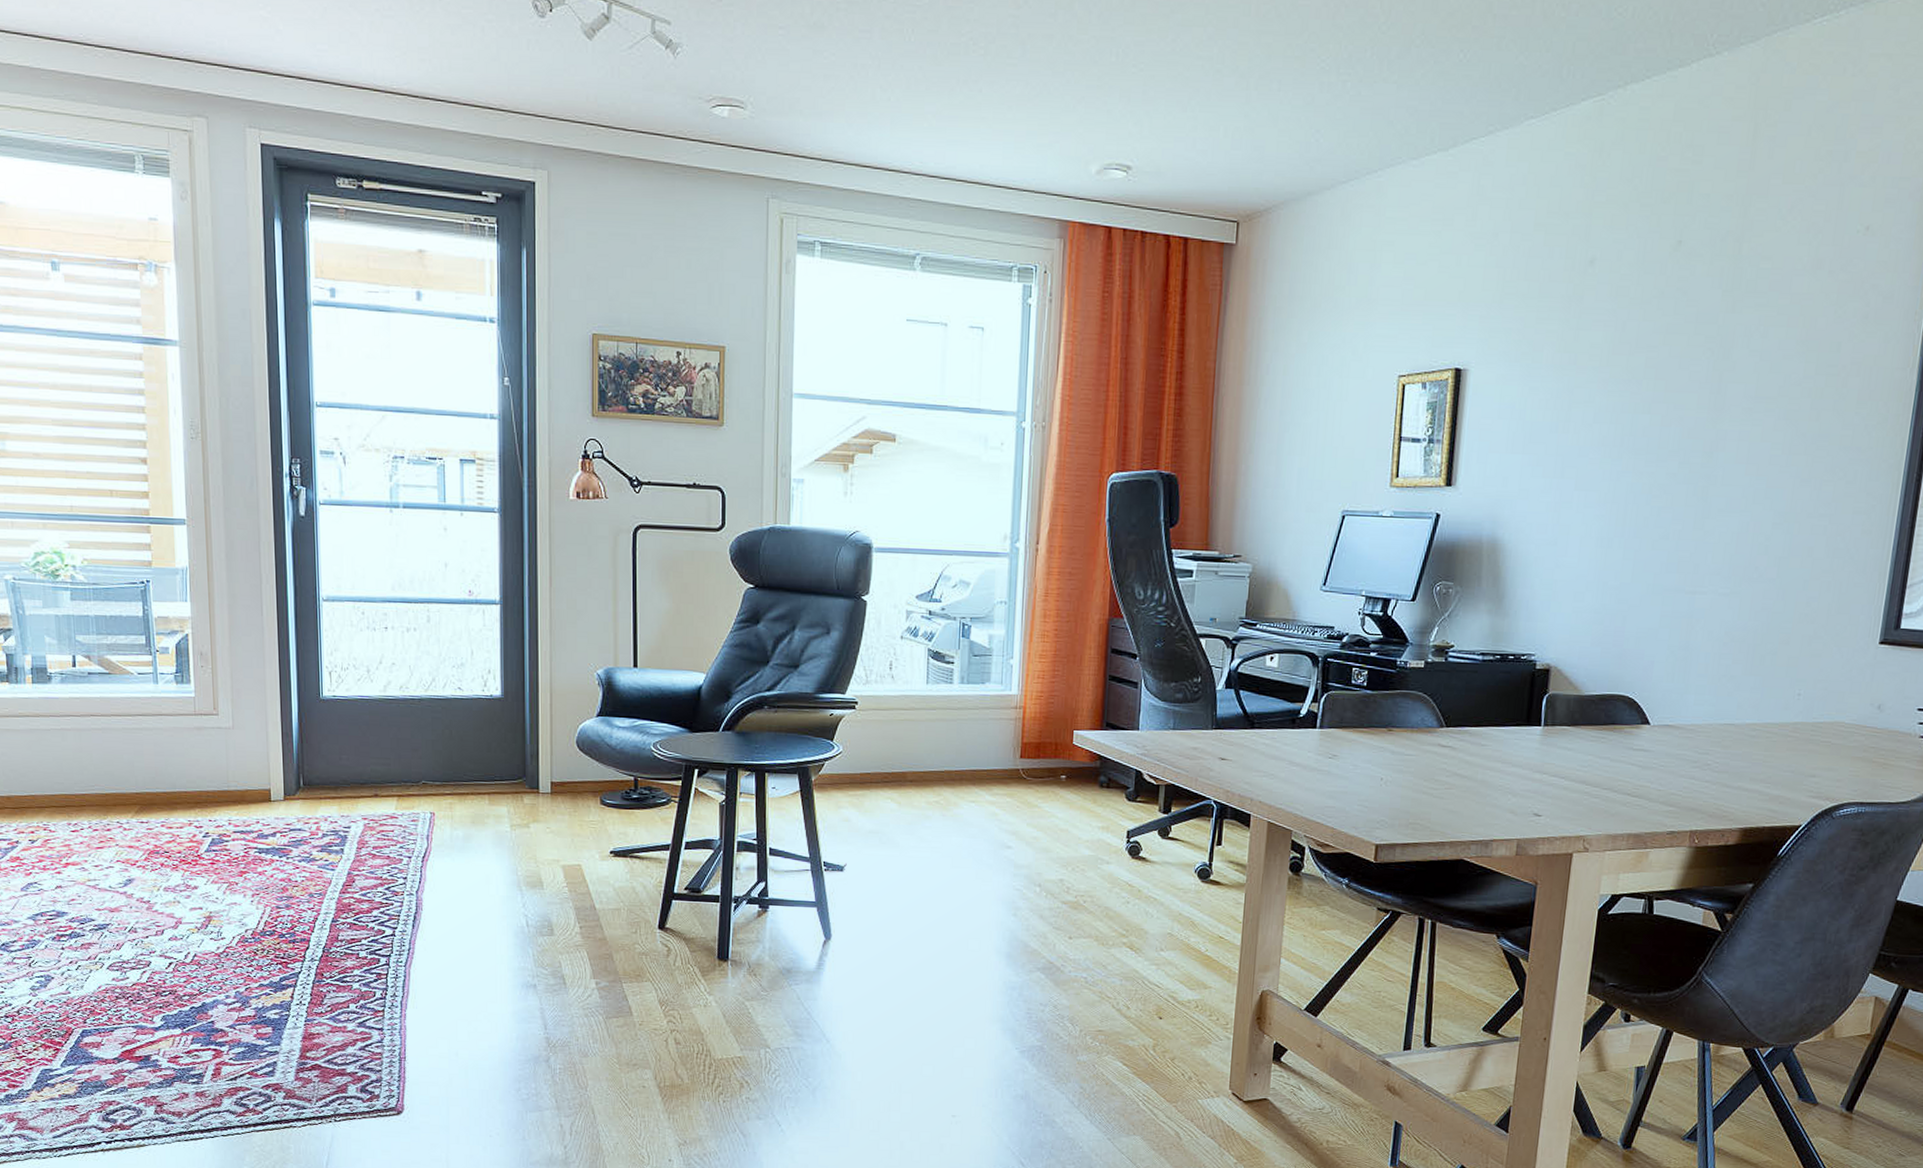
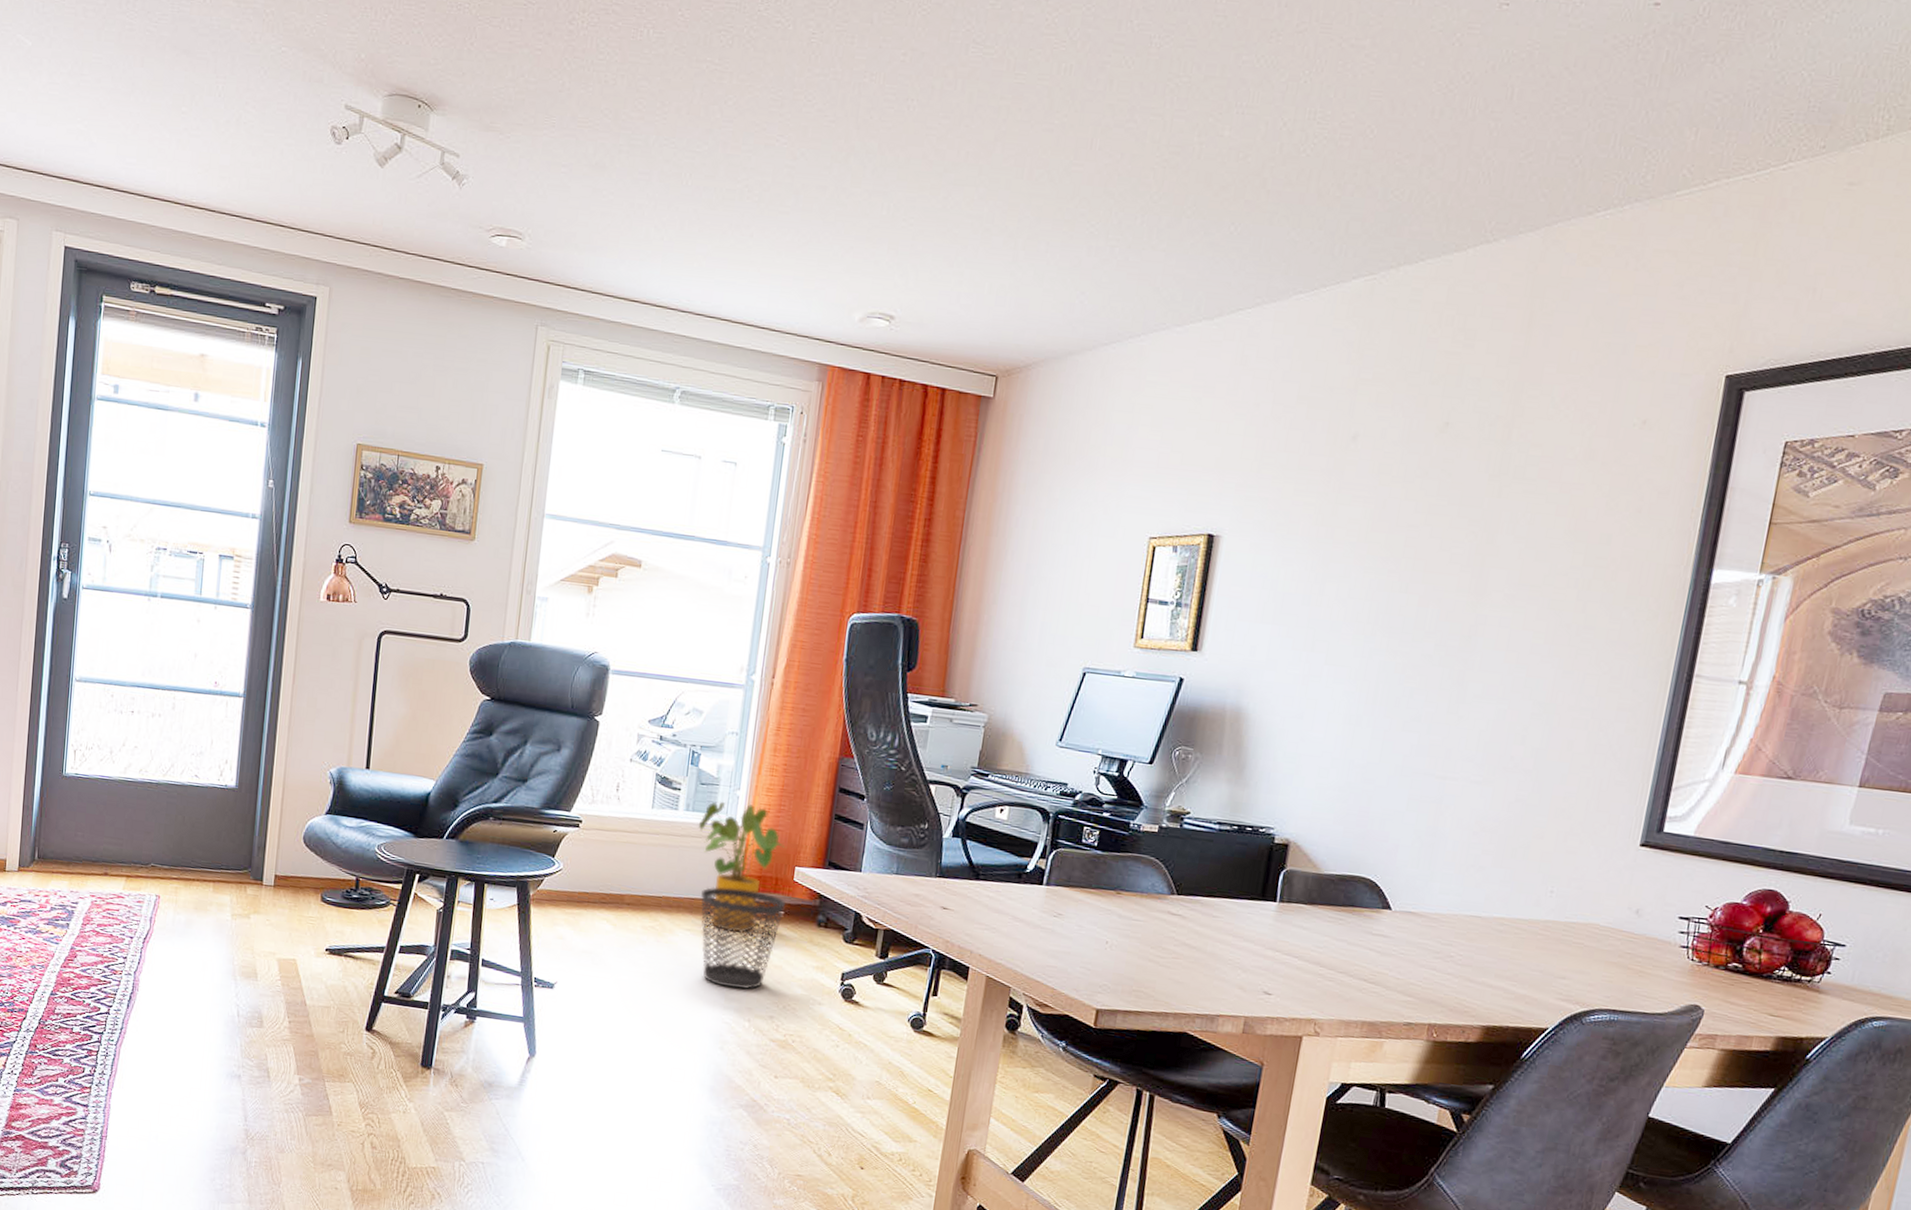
house plant: none [974,671,1064,799] -> present [698,801,787,931]
wastebasket: none [983,756,1066,855] -> present [701,887,785,990]

